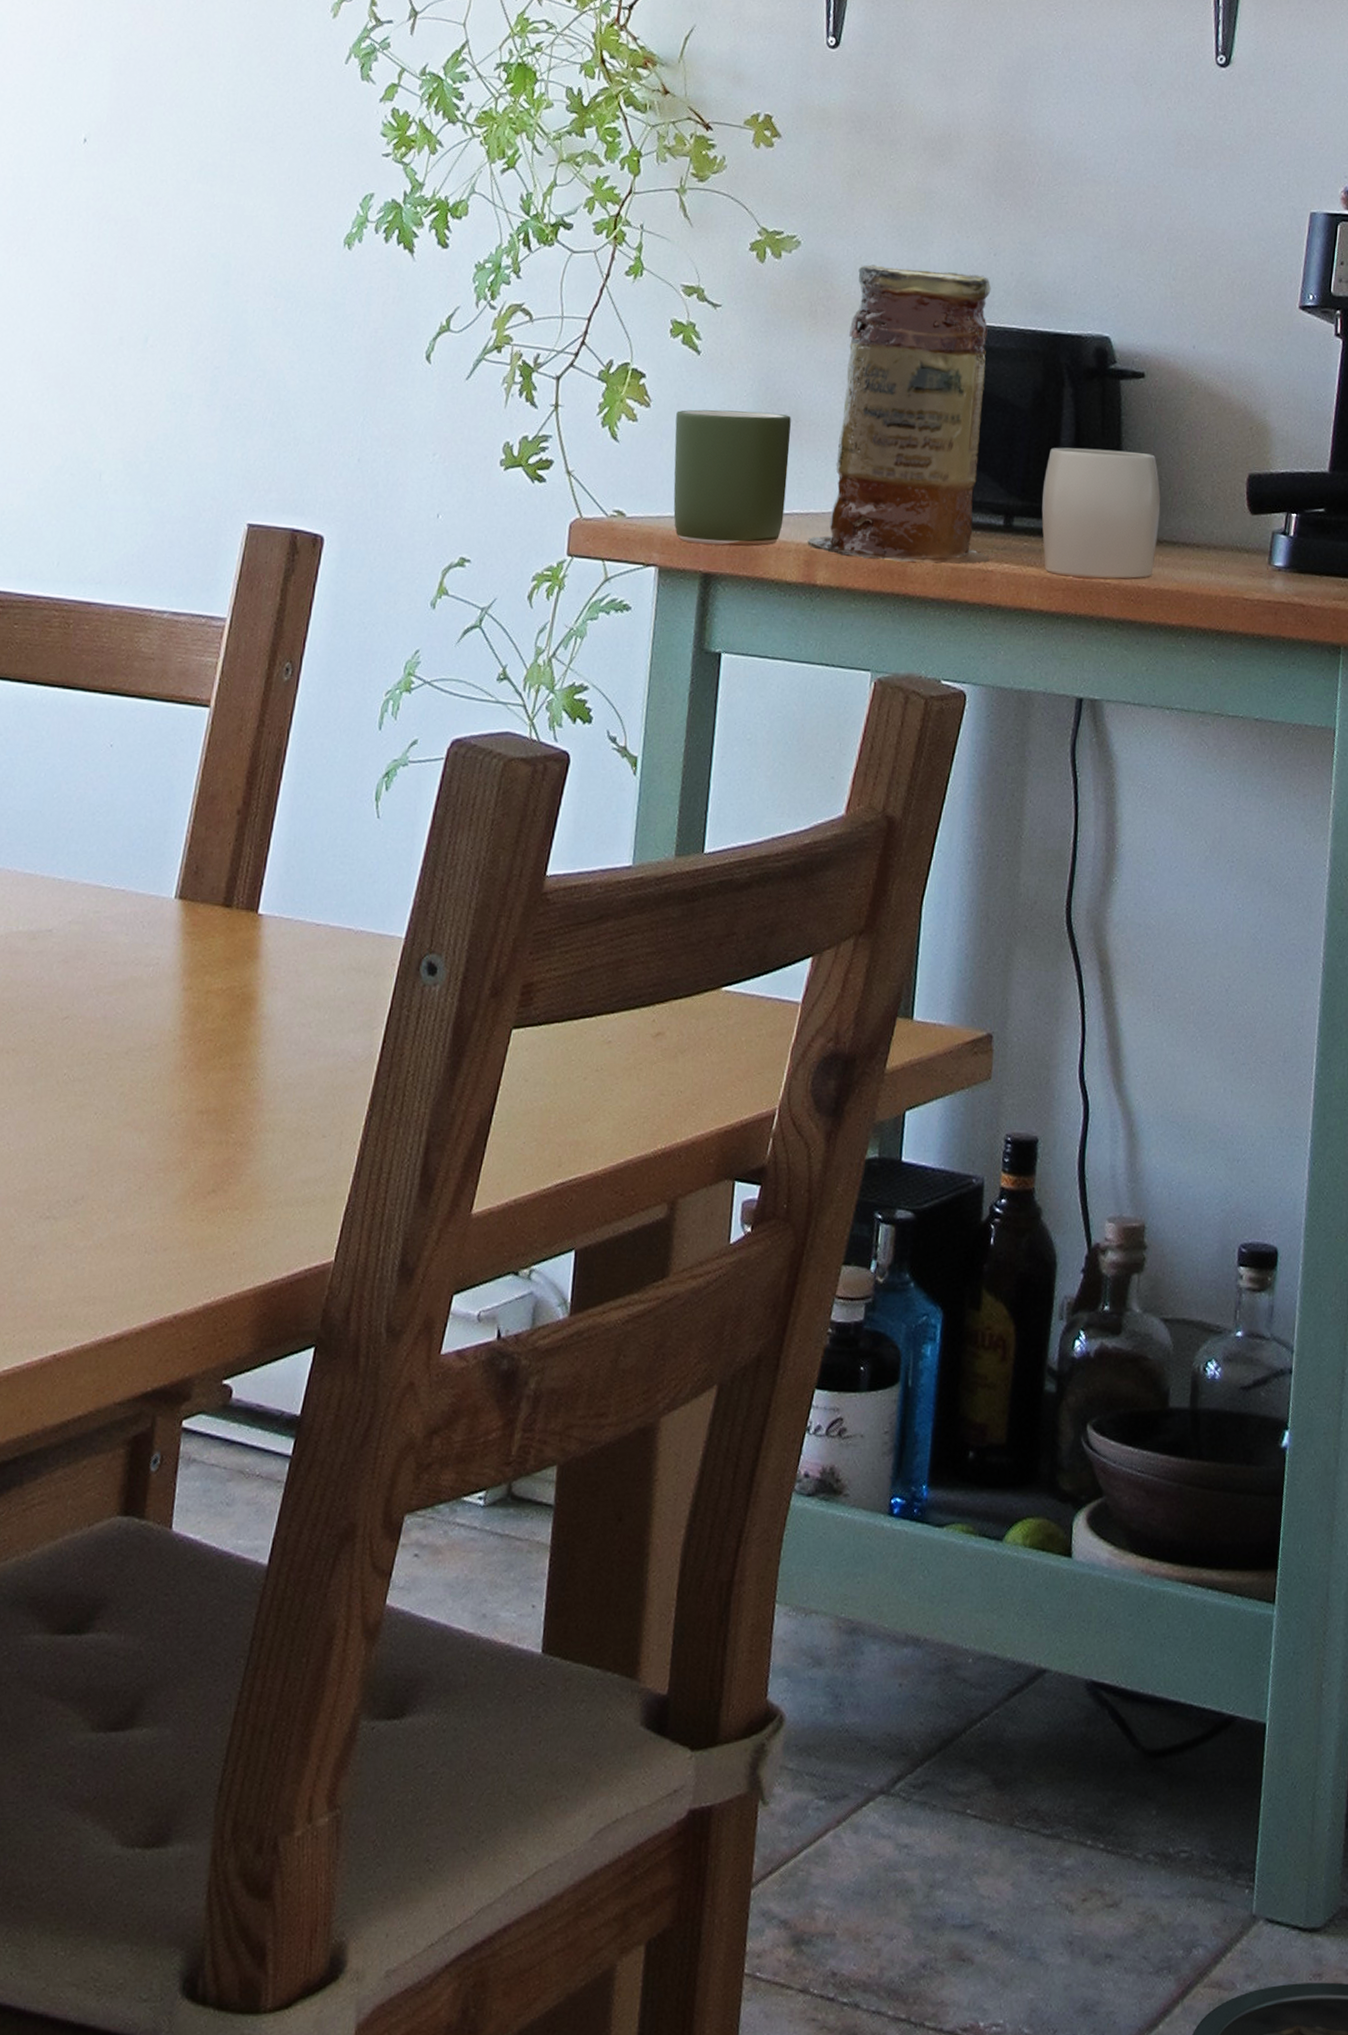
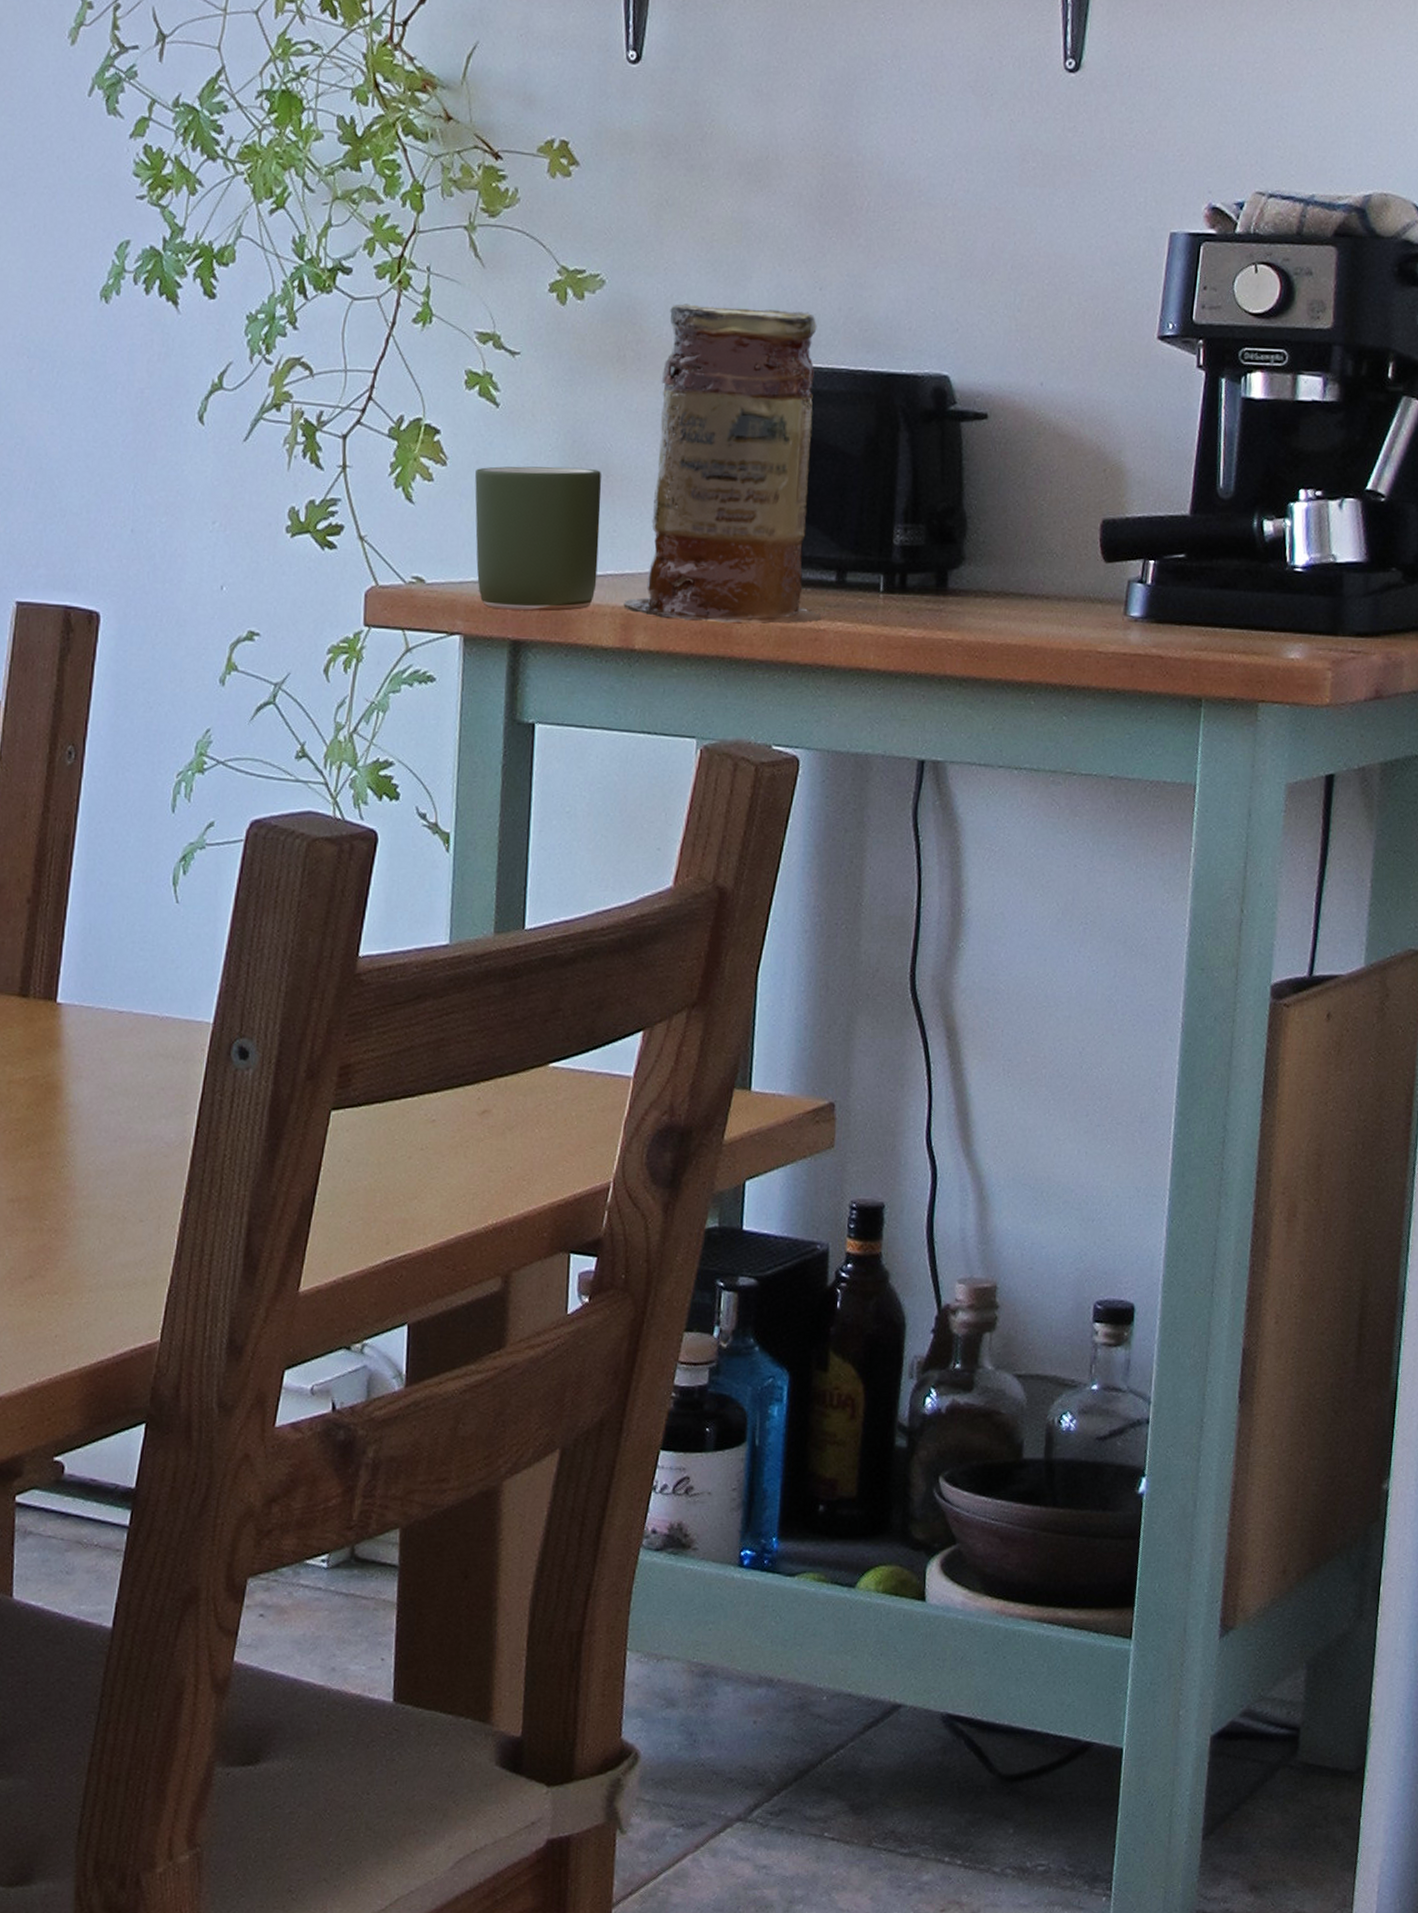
mug: present [1041,447,1161,580] -> none [877,496,1007,636]

